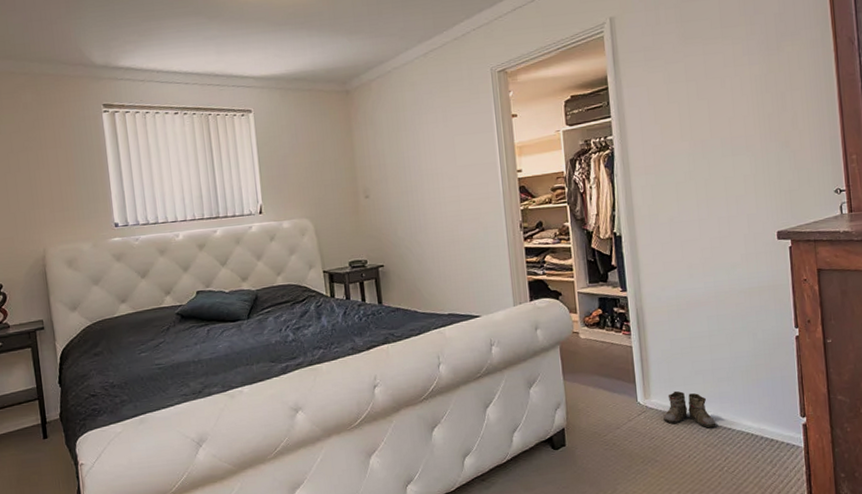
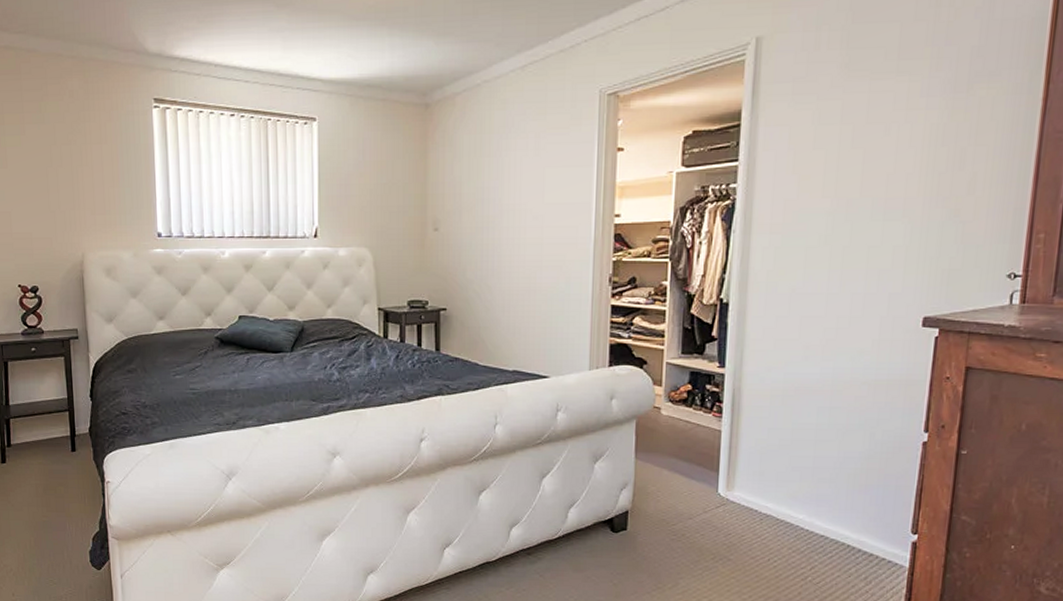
boots: present [663,390,716,428] -> none [745,486,807,532]

